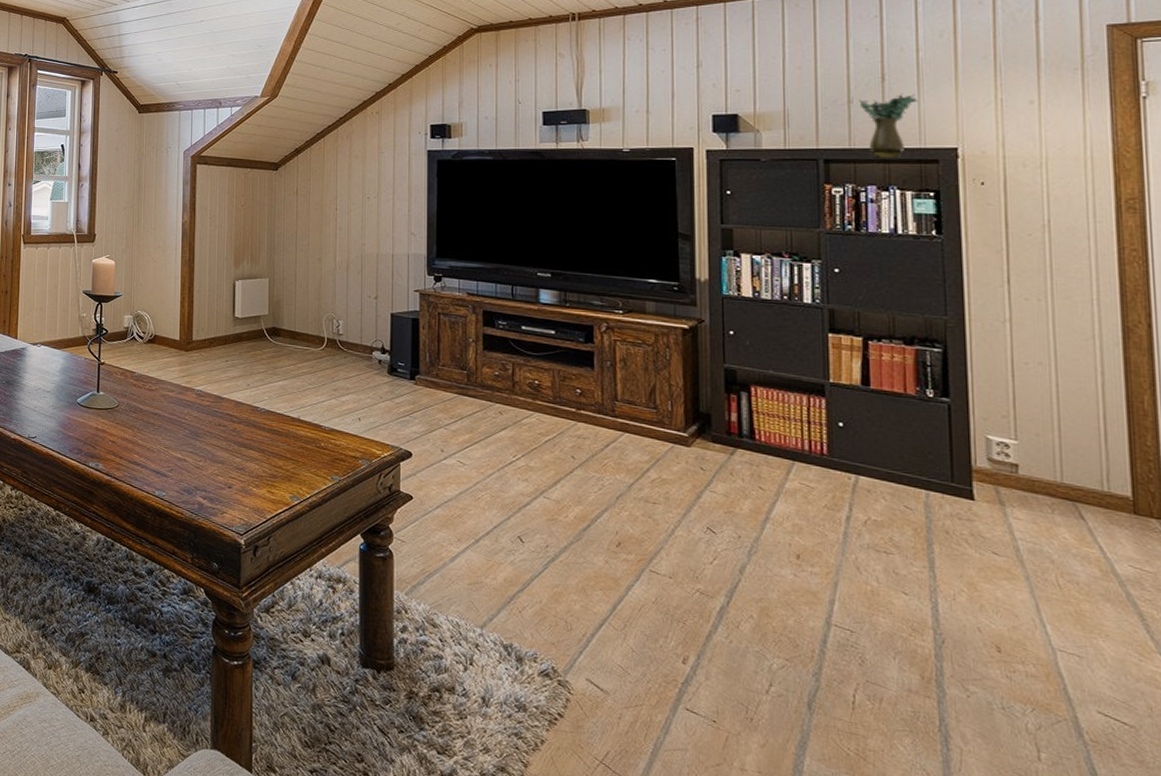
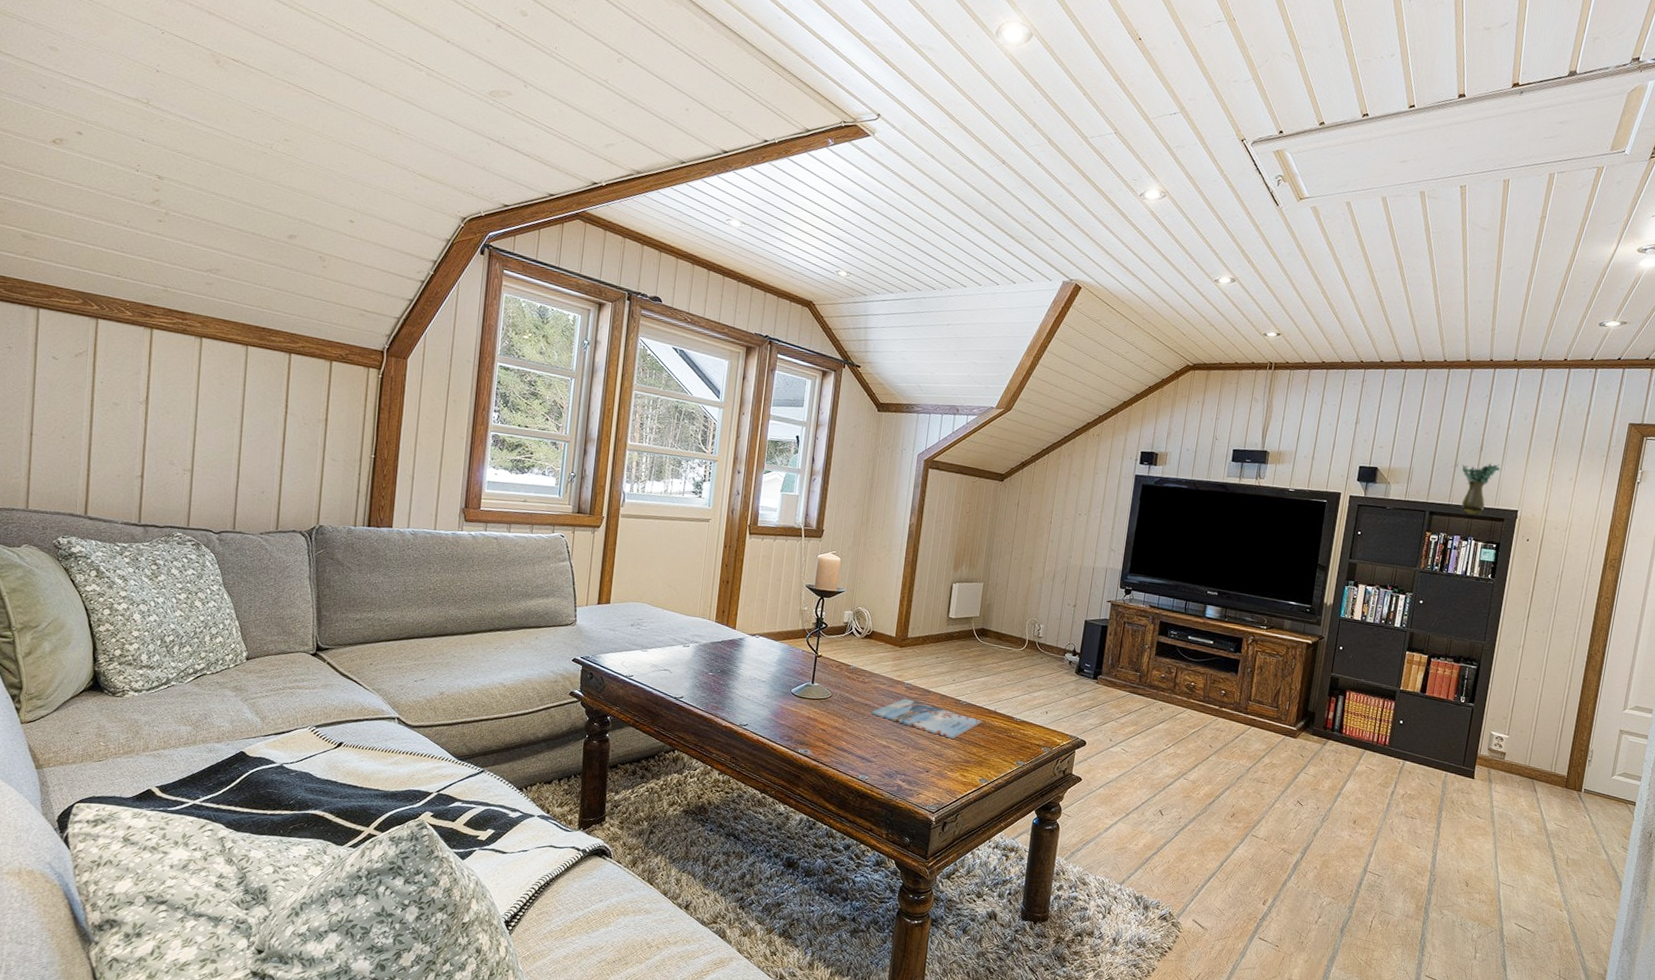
magazine: none [162,407,286,451] -> present [871,699,982,739]

